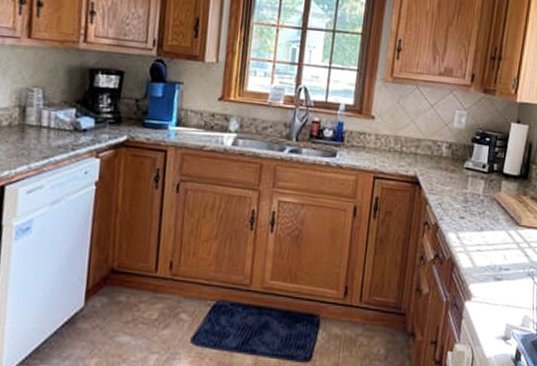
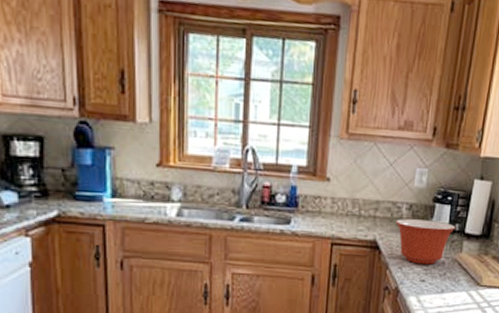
mixing bowl: none [435,156,495,202] -> present [395,219,456,265]

